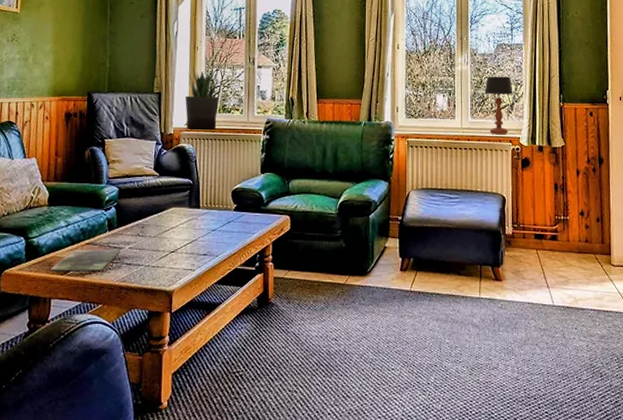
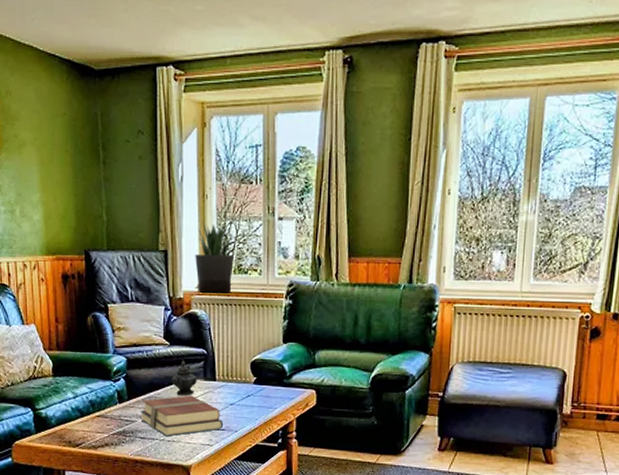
magazine: present [49,249,120,272] -> none [61,422,133,444]
books: none [128,222,206,262] -> present [140,395,224,437]
teapot: none [159,189,183,223] -> present [171,360,197,396]
table lamp: present [484,76,513,135] -> none [553,228,589,300]

